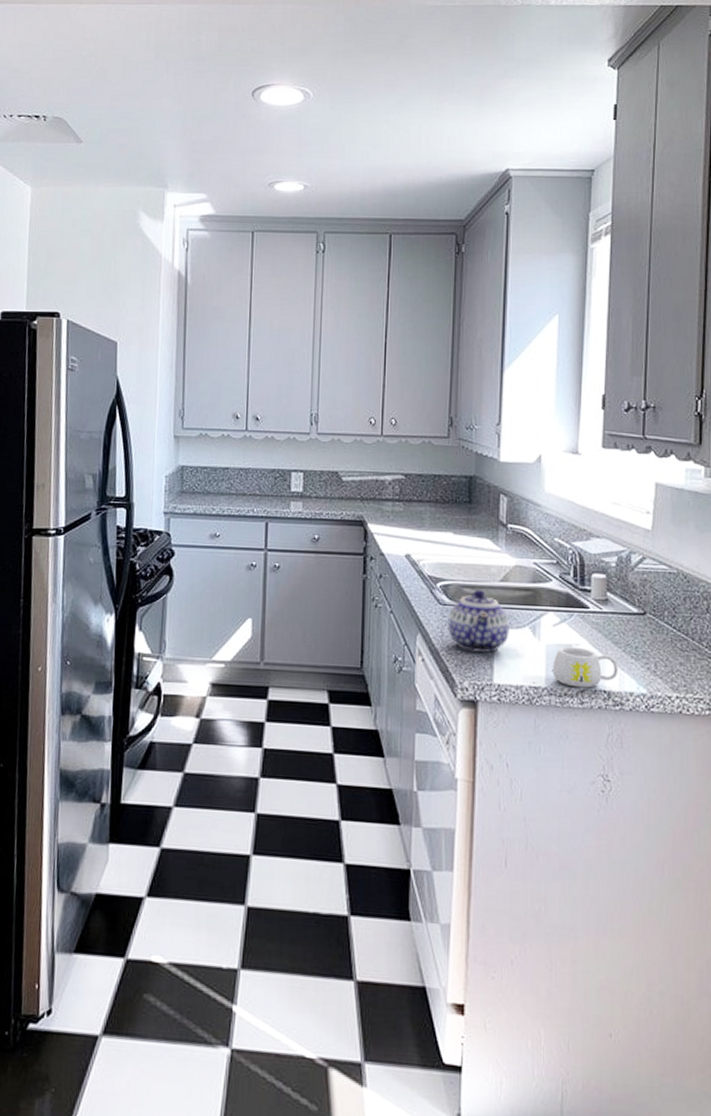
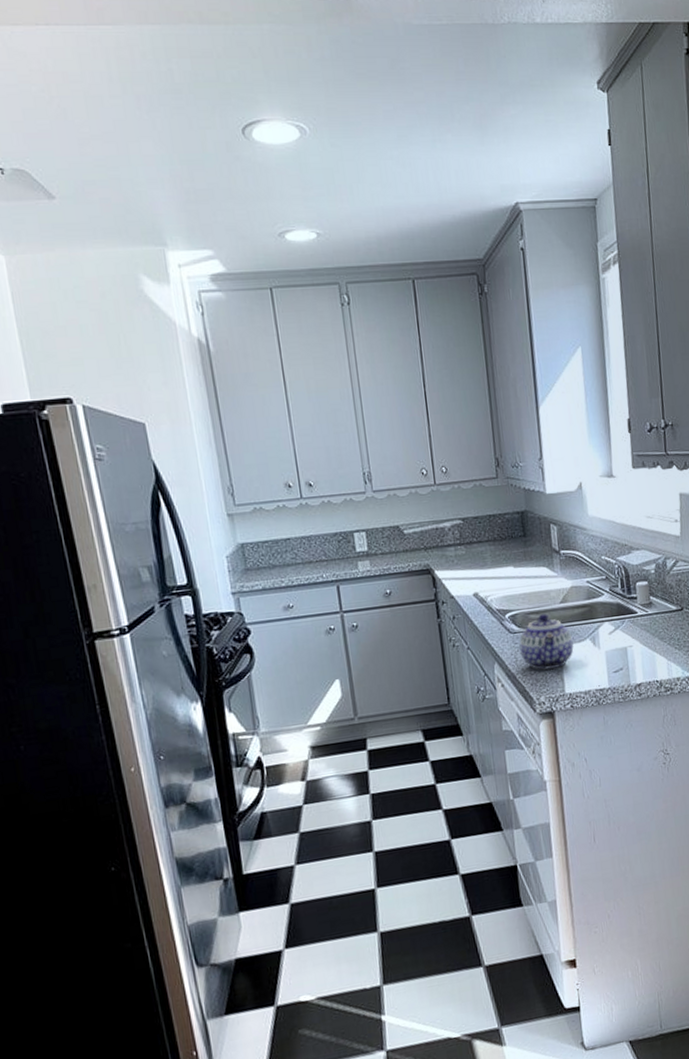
mug: present [552,646,618,688] -> none [612,647,667,683]

